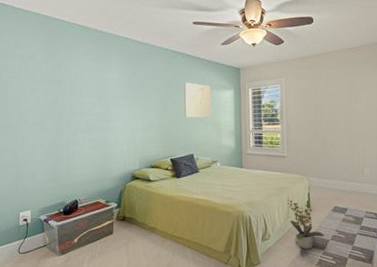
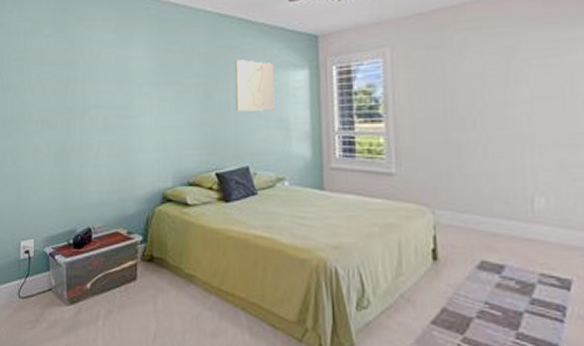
potted plant: present [287,199,325,249] -> none [397,245,465,330]

